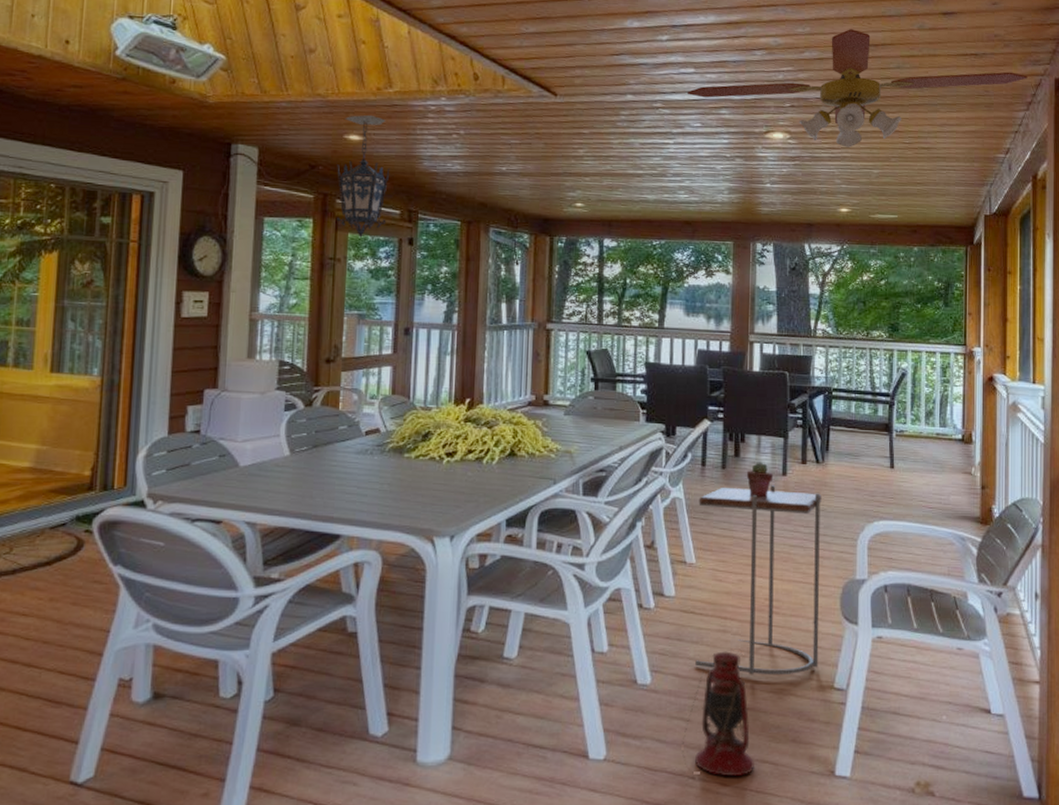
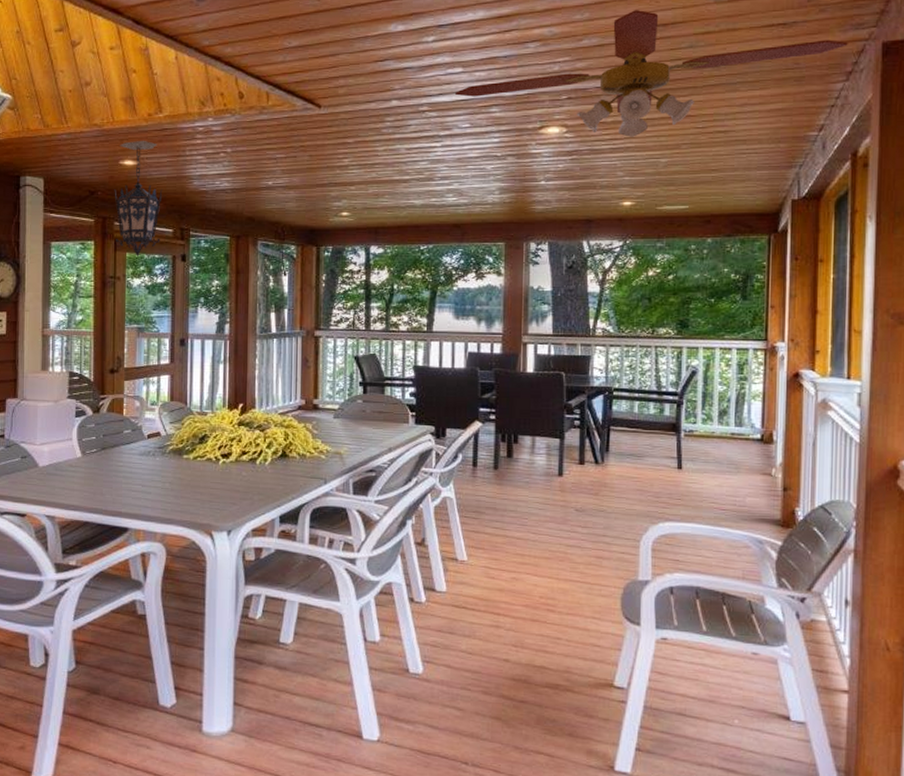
lantern: present [681,651,754,776] -> none [454,645,529,765]
side table: present [695,485,822,675] -> none [468,486,601,672]
potted succulent: present [746,462,774,498] -> none [519,462,549,498]

